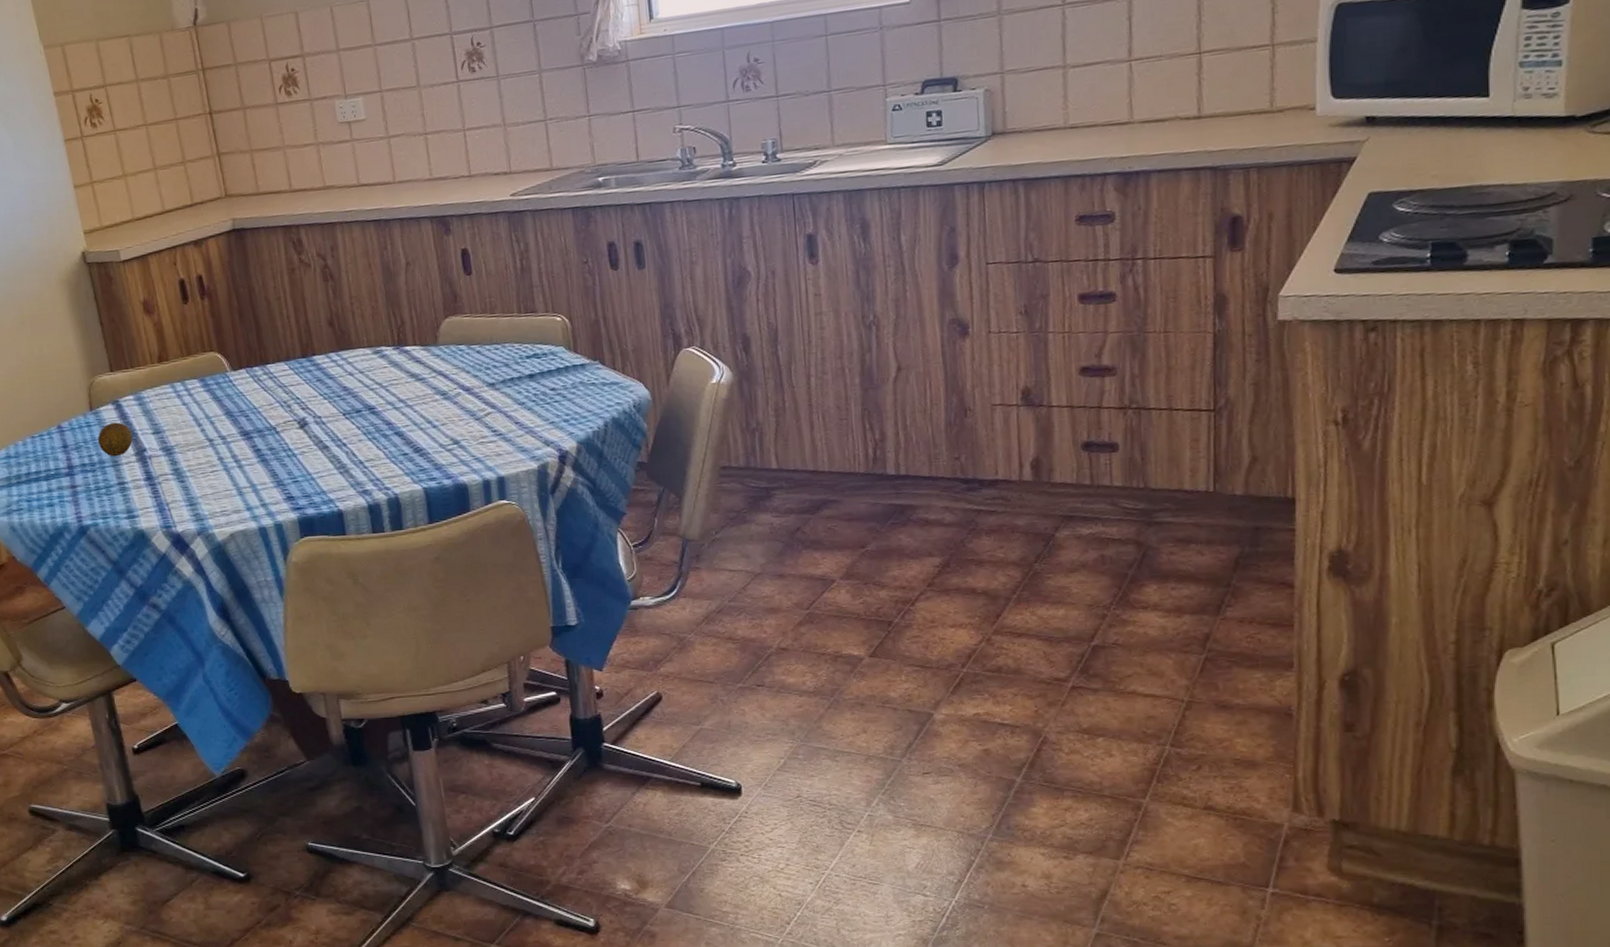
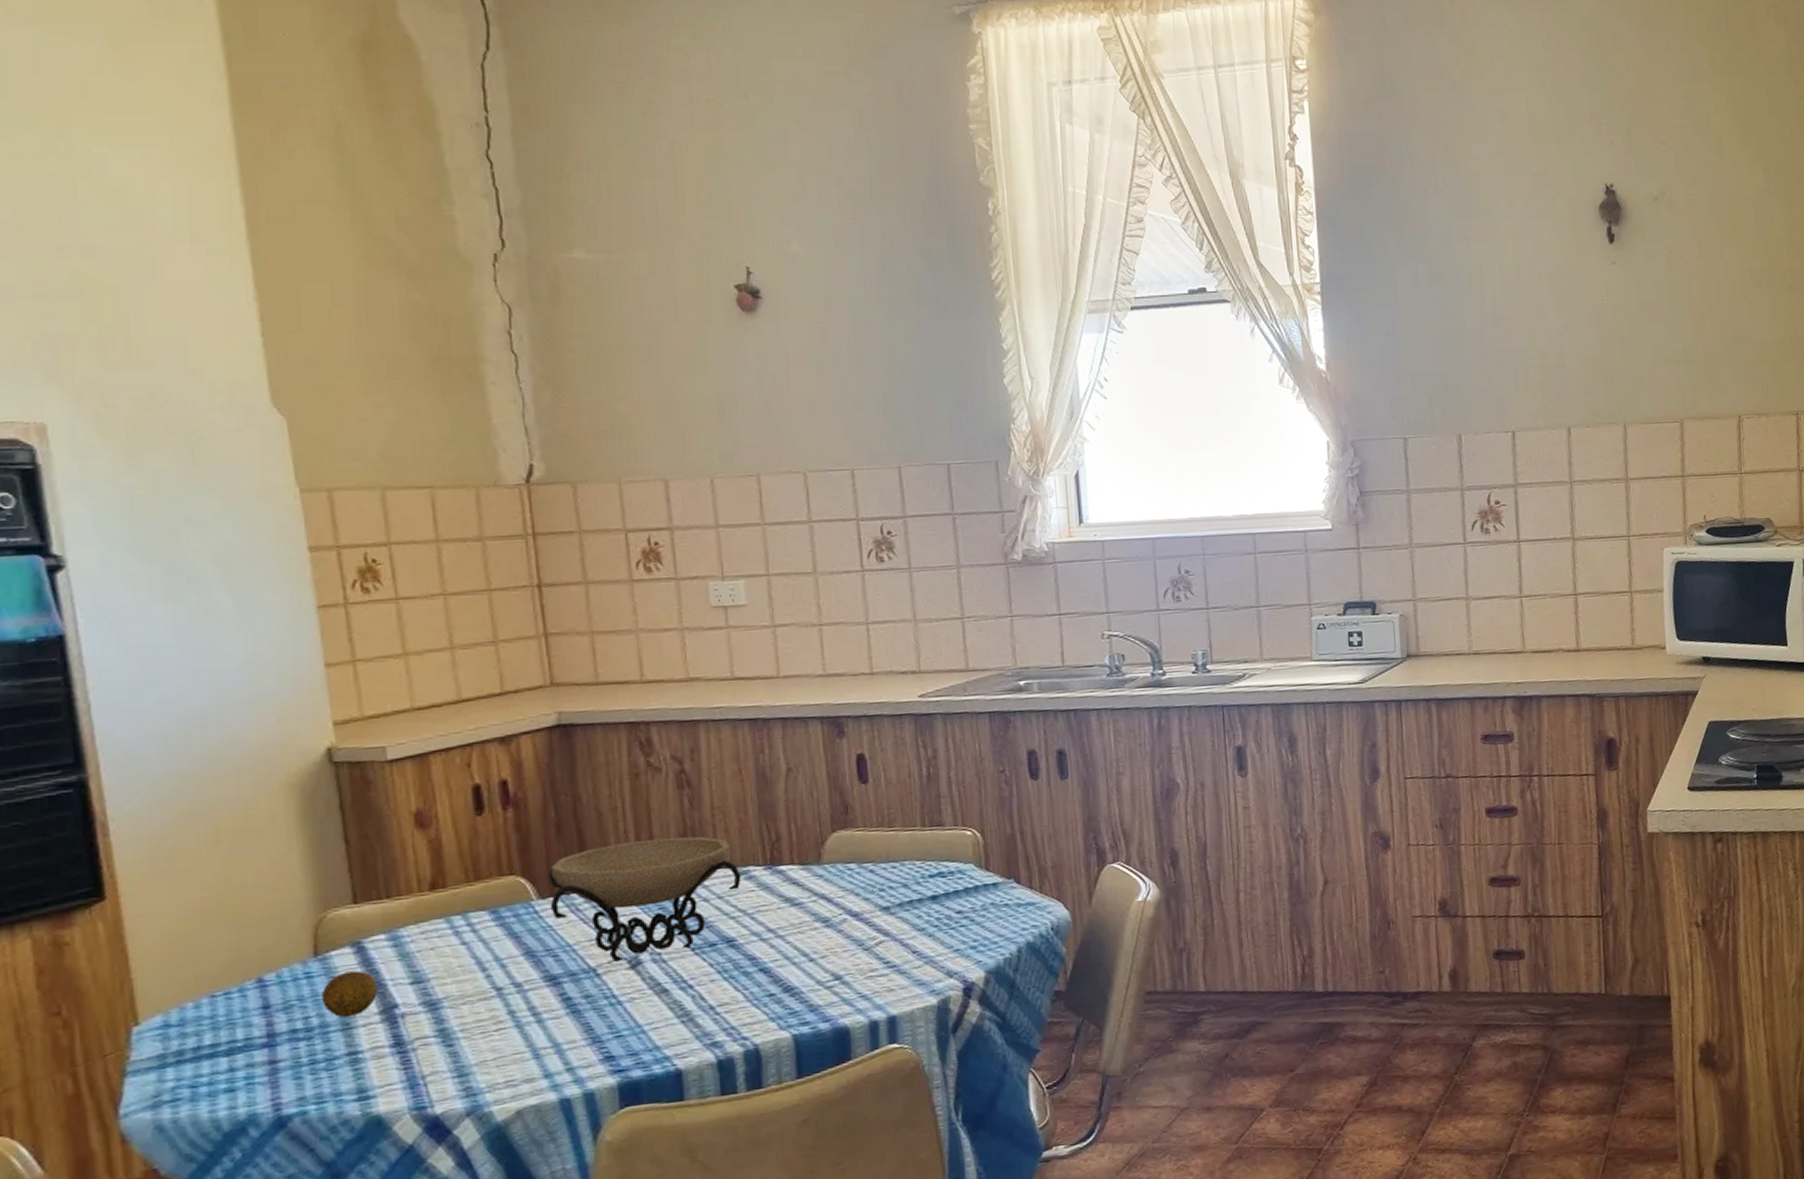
decorative bowl: none [236,321,377,422] -> present [548,836,741,962]

